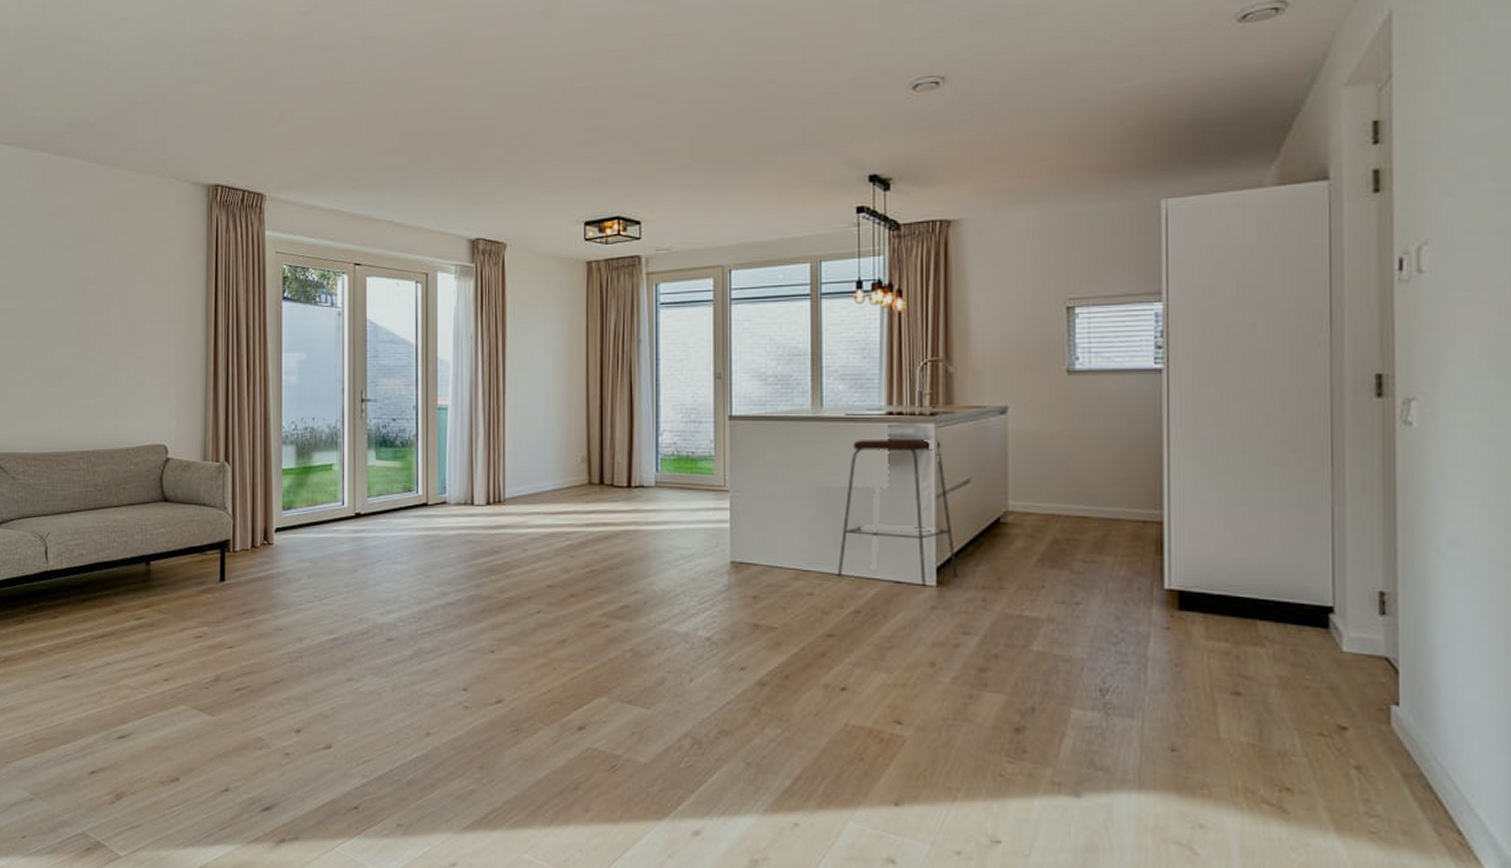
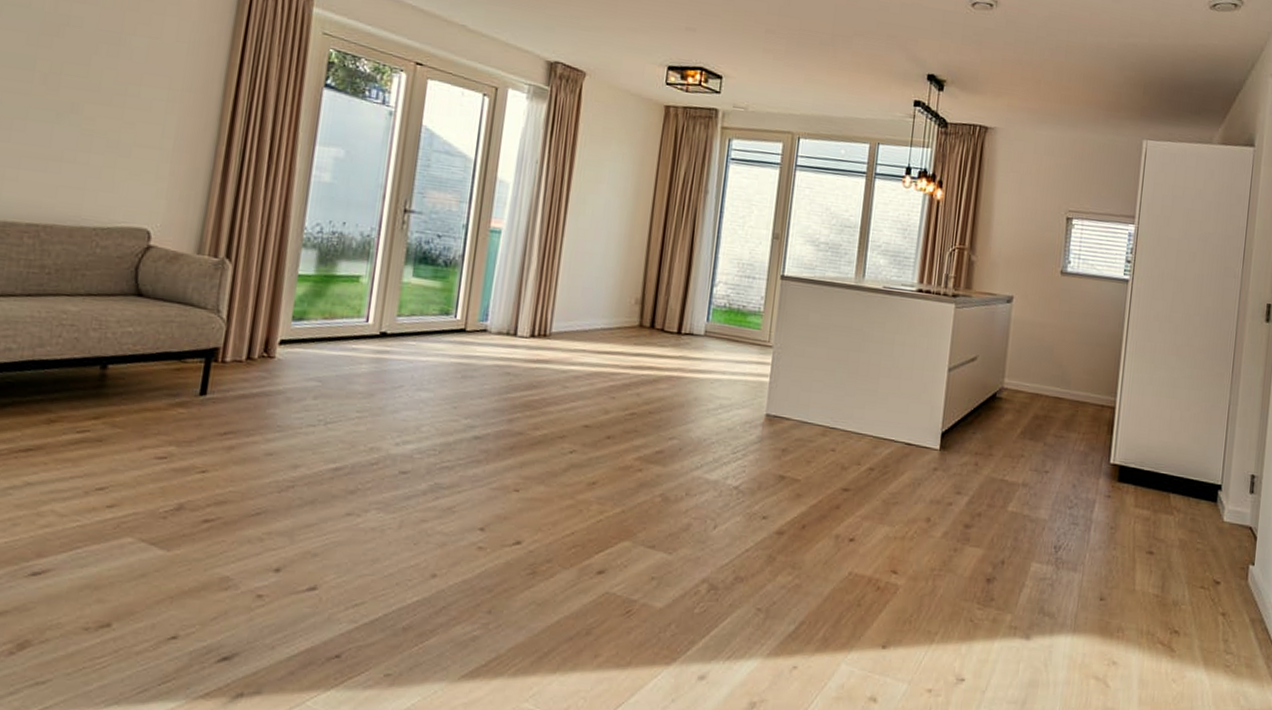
bar stool: present [836,440,958,587] -> none [858,311,958,450]

